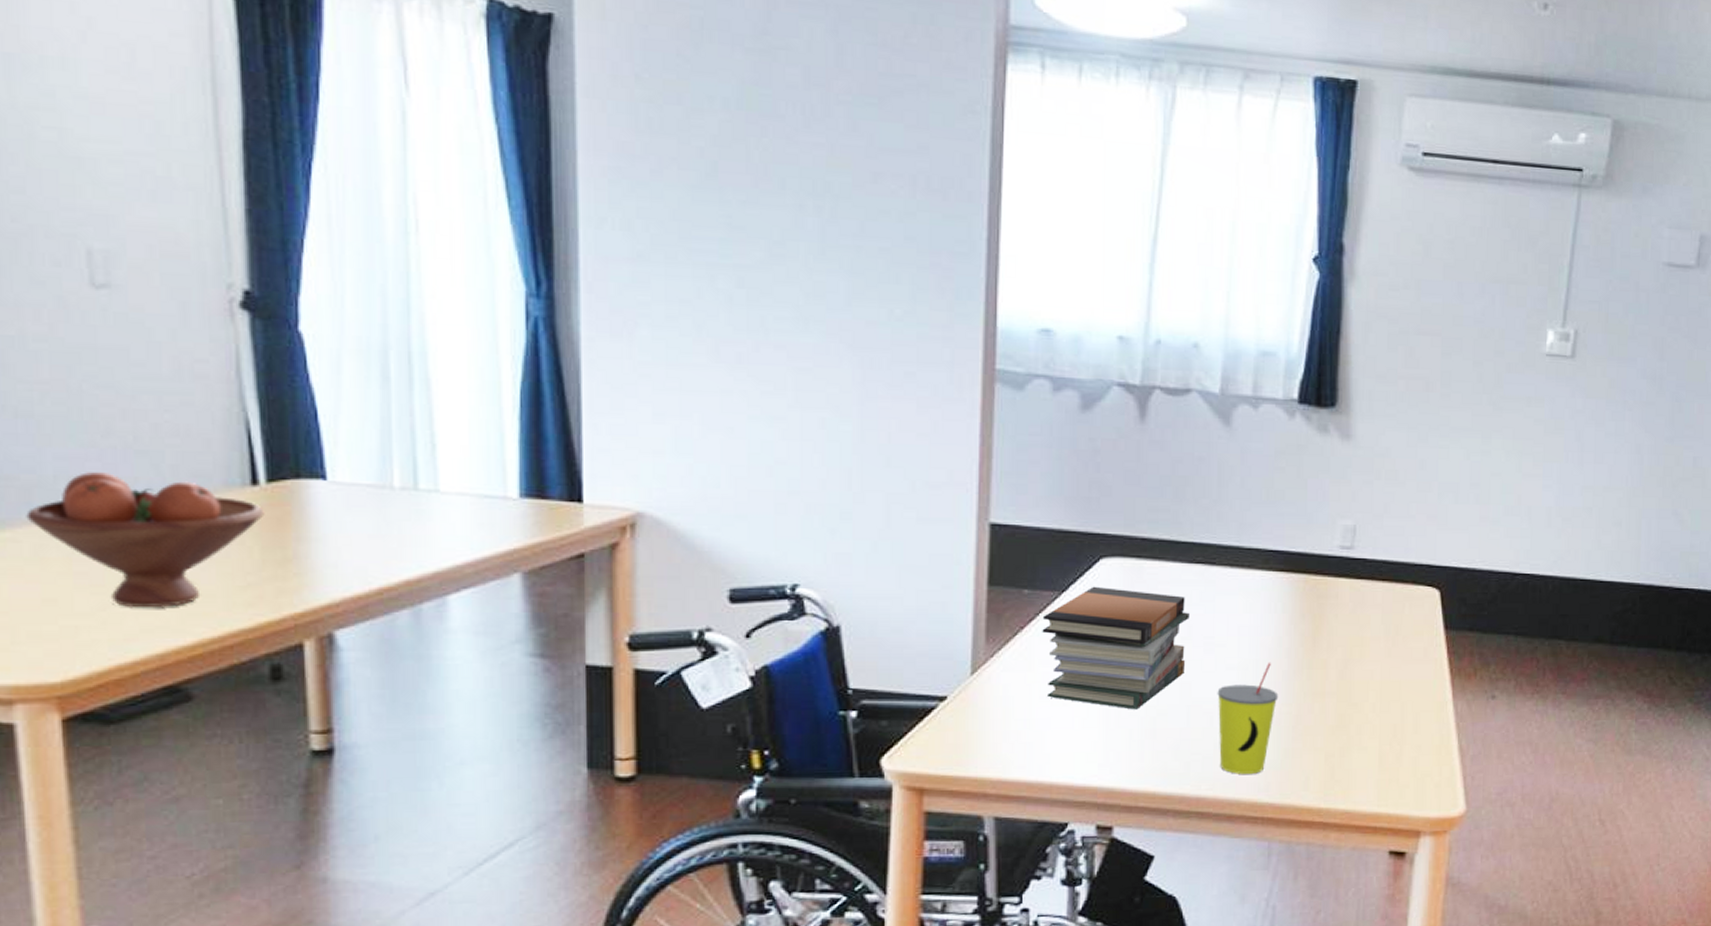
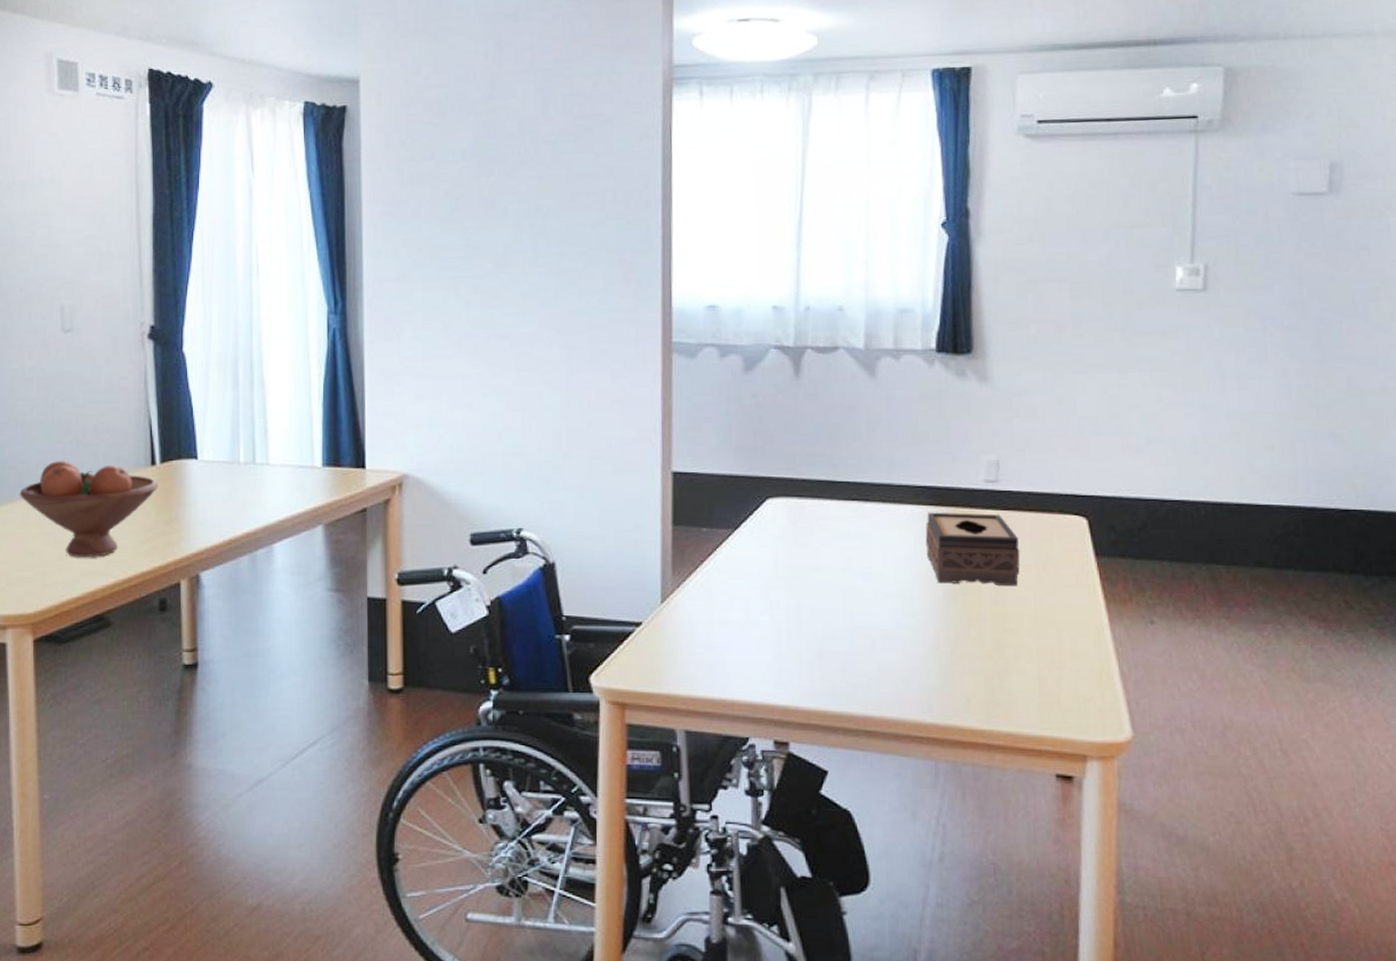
book stack: present [1042,586,1190,710] -> none [719,523,848,634]
straw: present [1217,662,1279,774] -> none [877,589,936,695]
tissue box: none [1273,579,1371,660] -> present [925,512,1020,587]

